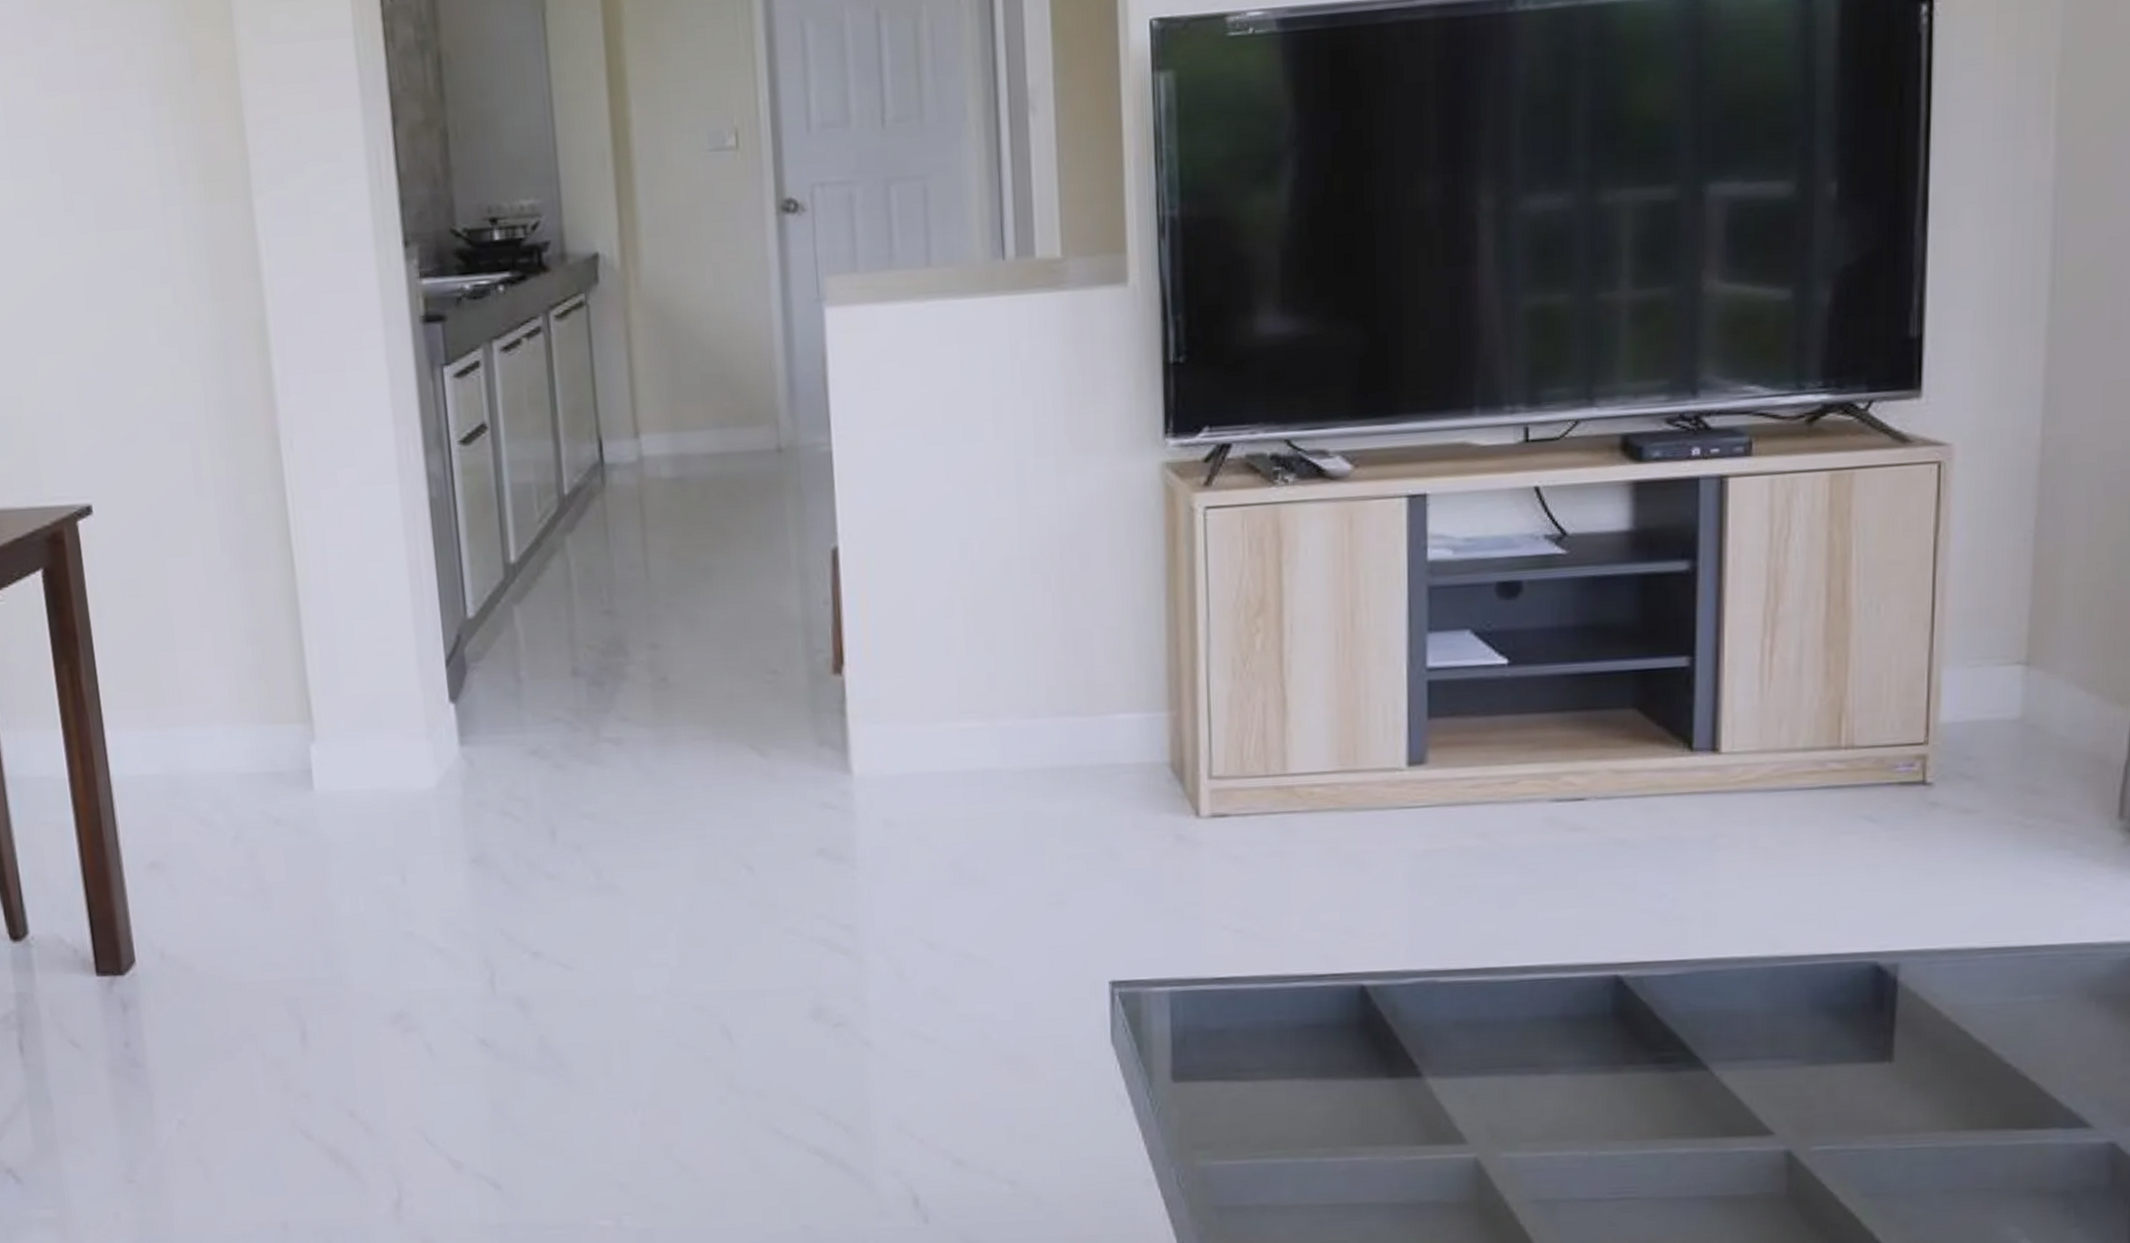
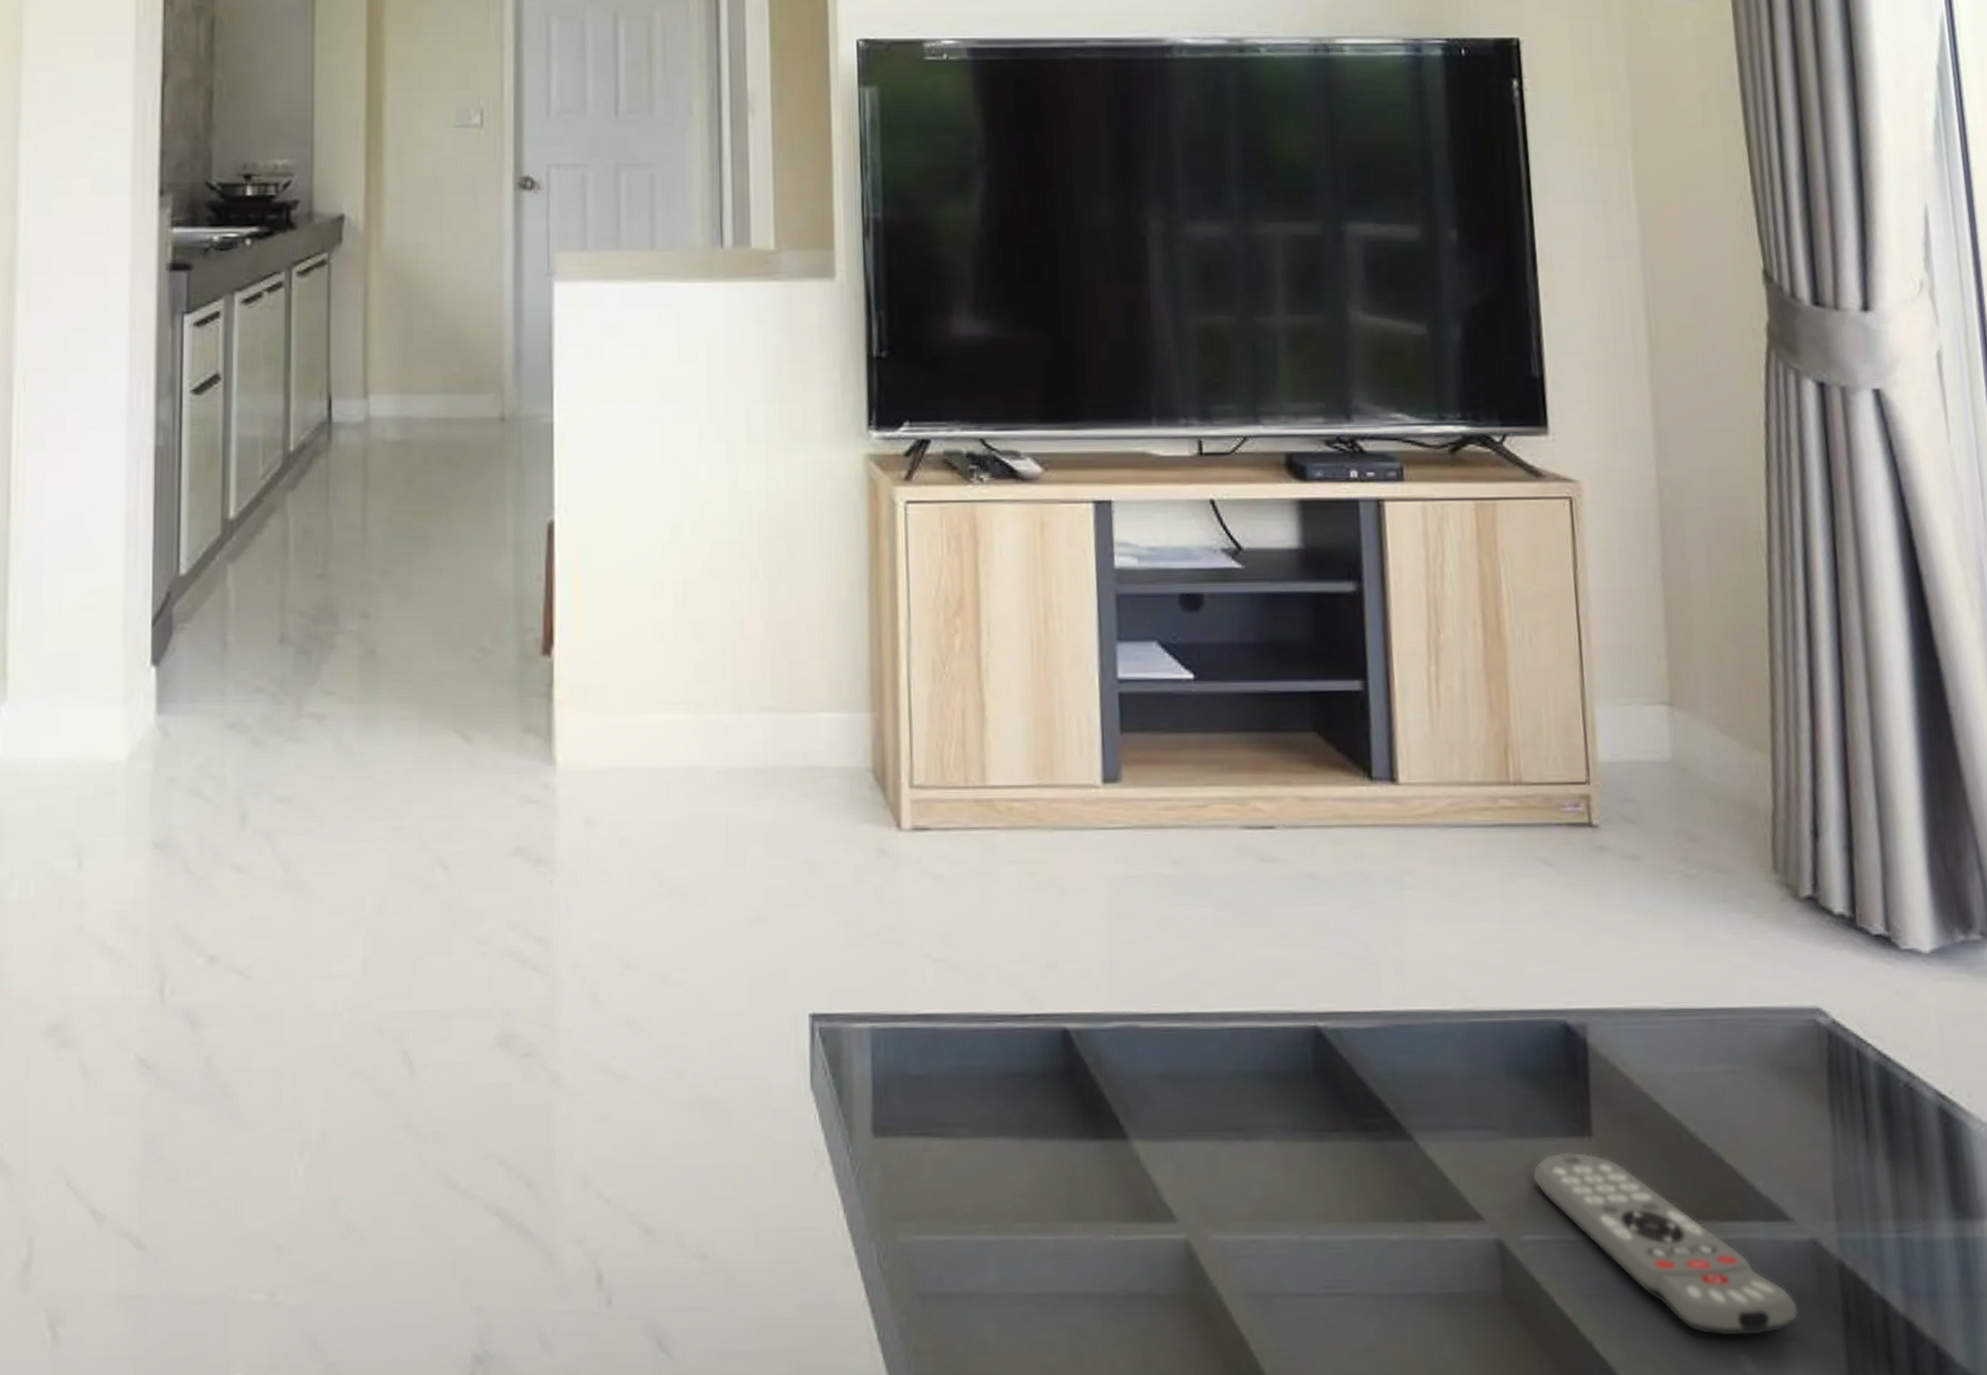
remote control: none [1827,1074,2087,1225] -> present [1532,1151,1798,1338]

